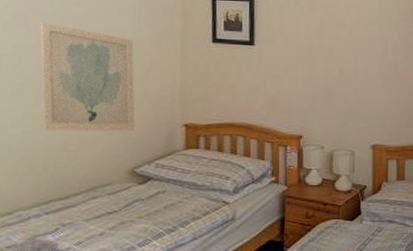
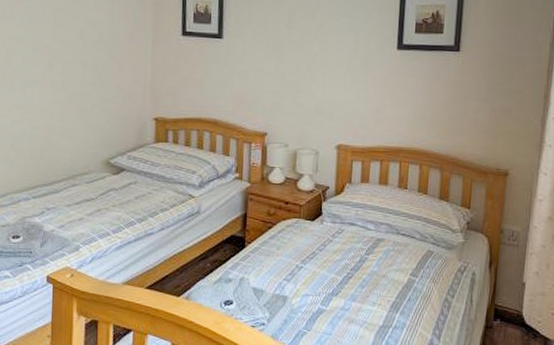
wall art: present [40,22,135,132] -> none [25,14,110,123]

